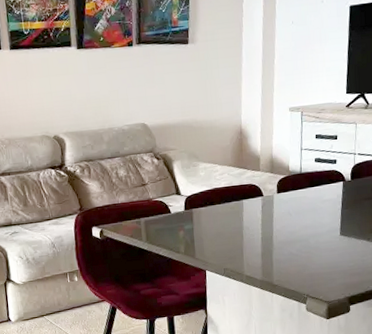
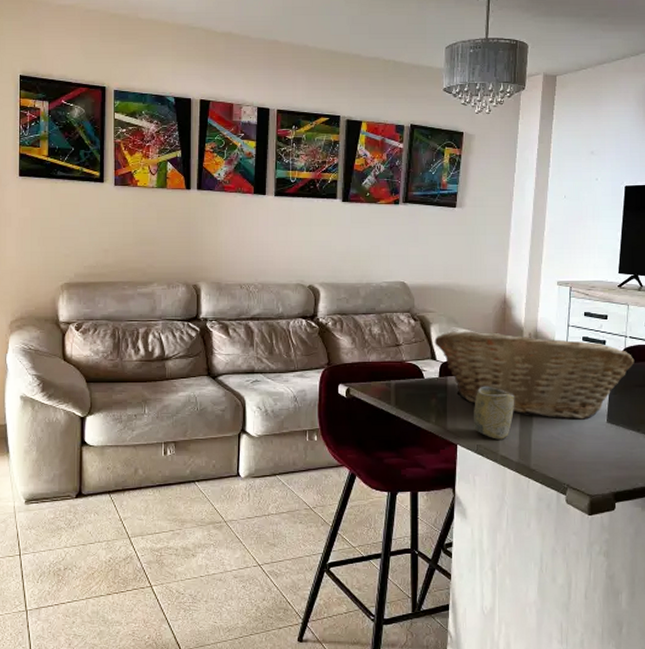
fruit basket: none [177,160,364,238] -> present [434,331,635,420]
cup: none [219,213,256,262] -> present [474,386,515,440]

